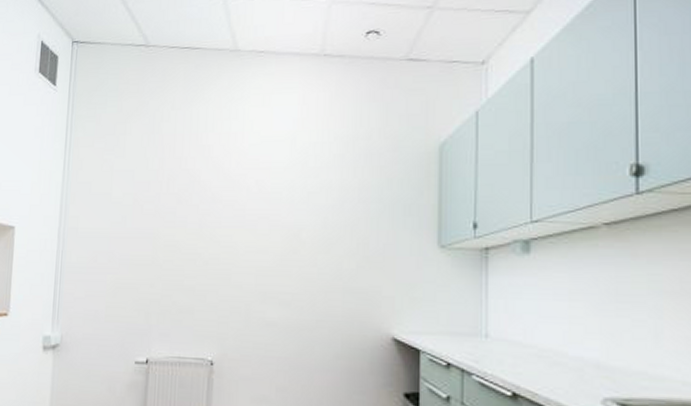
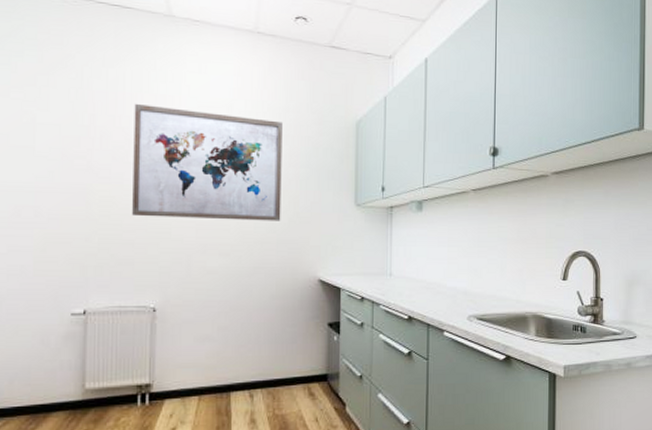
wall art: none [194,143,351,267] -> present [132,103,283,221]

